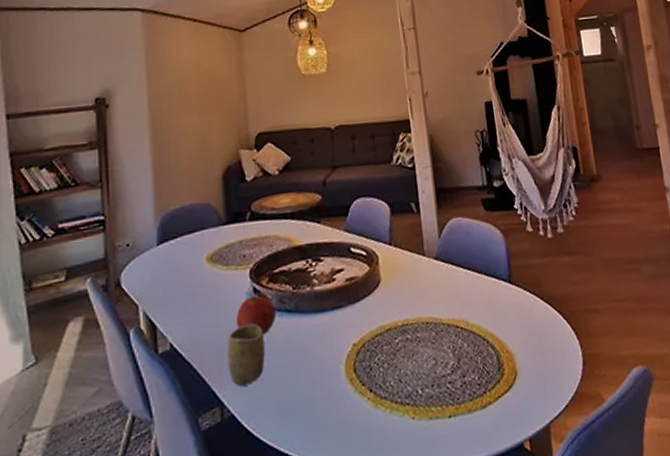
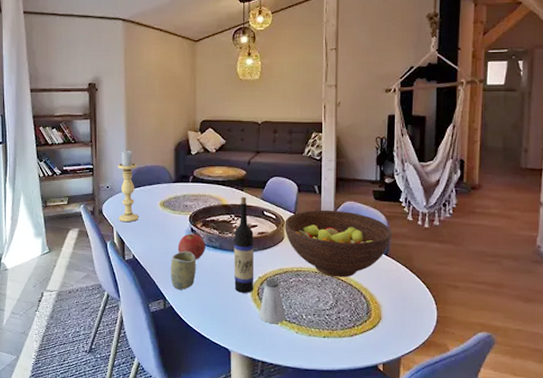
candle holder: none [142,186,176,296] -> present [118,150,138,223]
wine bottle: none [313,230,349,373] -> present [233,196,254,293]
saltshaker: none [358,343,396,413] -> present [259,279,286,324]
fruit bowl: none [379,231,512,326] -> present [285,209,391,278]

